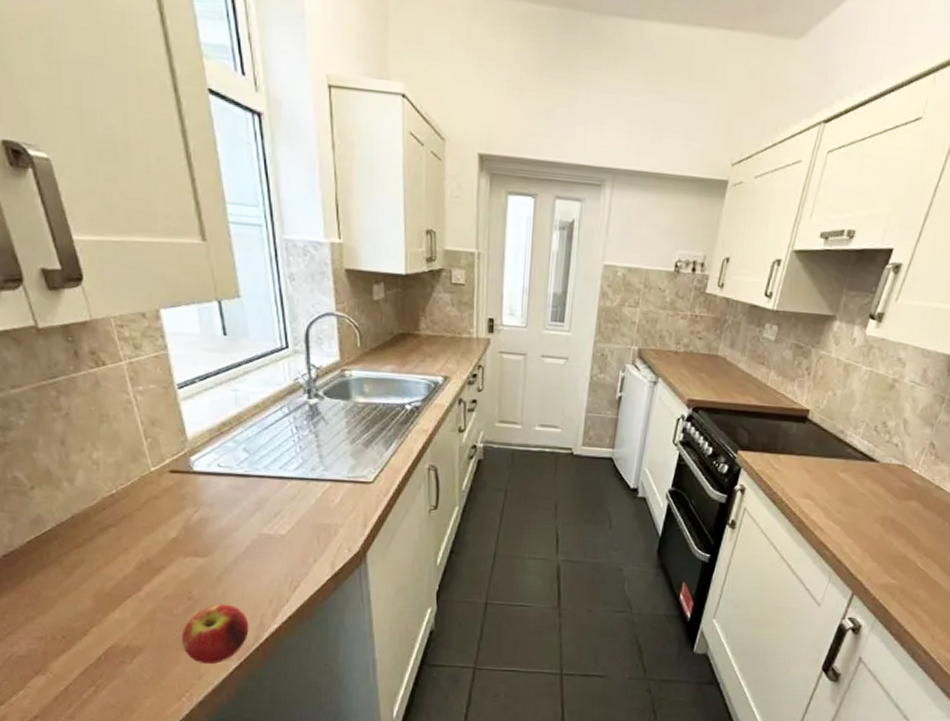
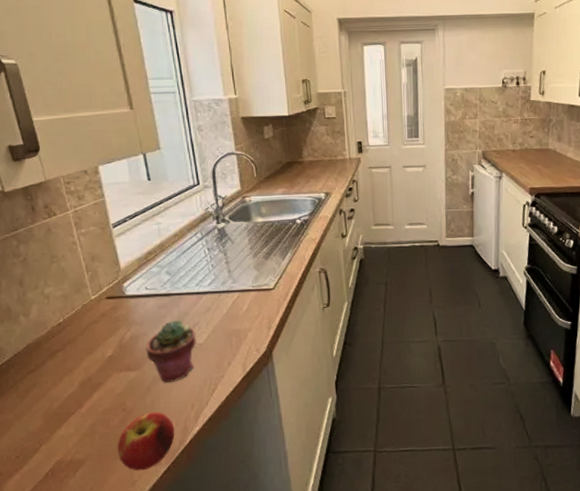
potted succulent: none [217,506,277,574] -> present [146,321,196,383]

